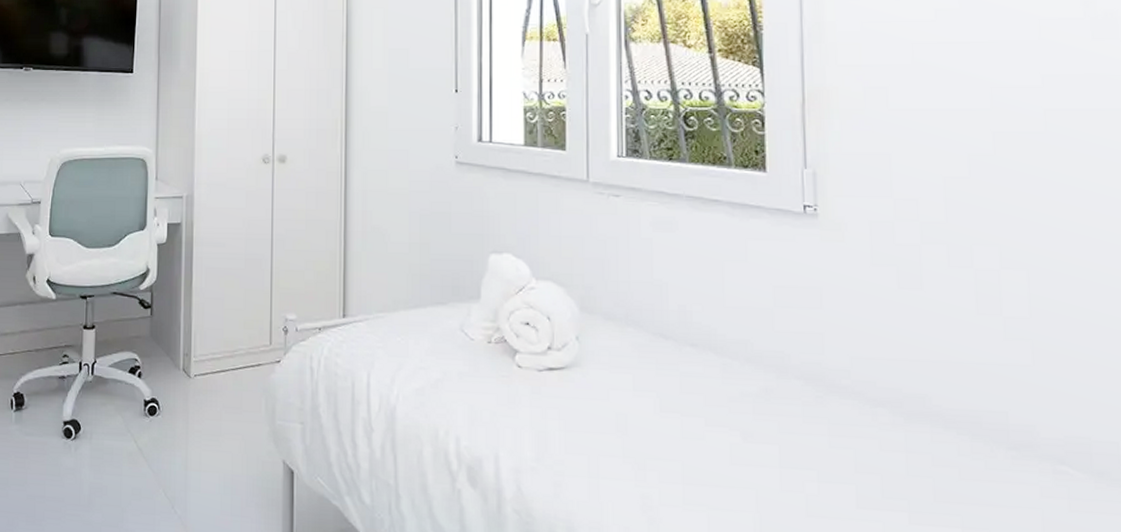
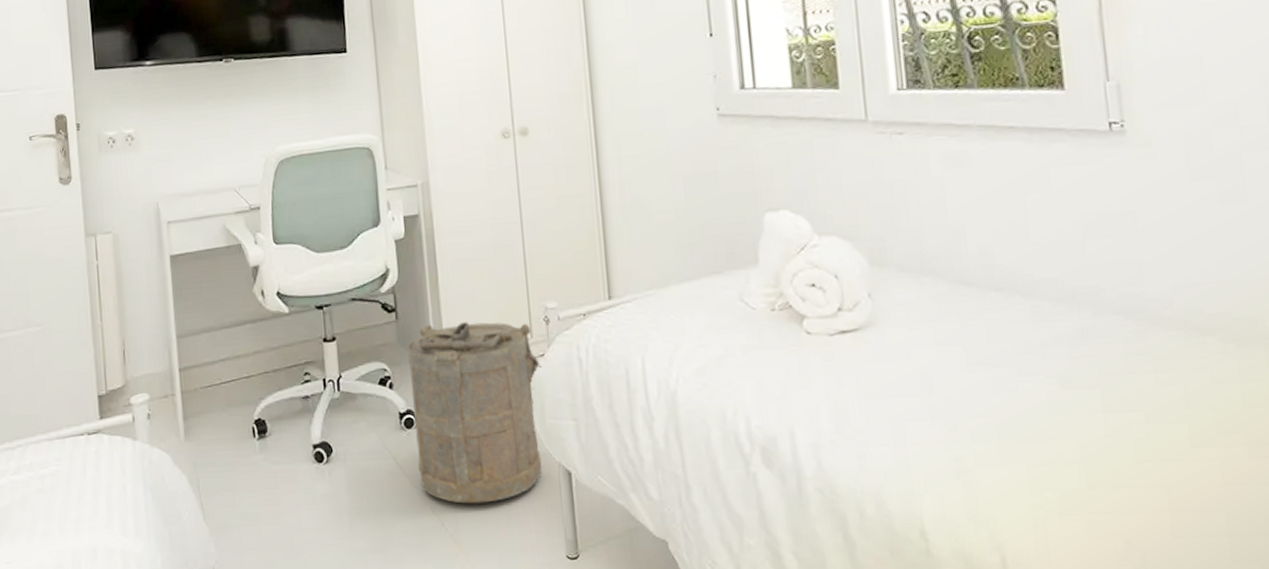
laundry hamper: none [156,323,277,492] -> present [407,322,542,504]

